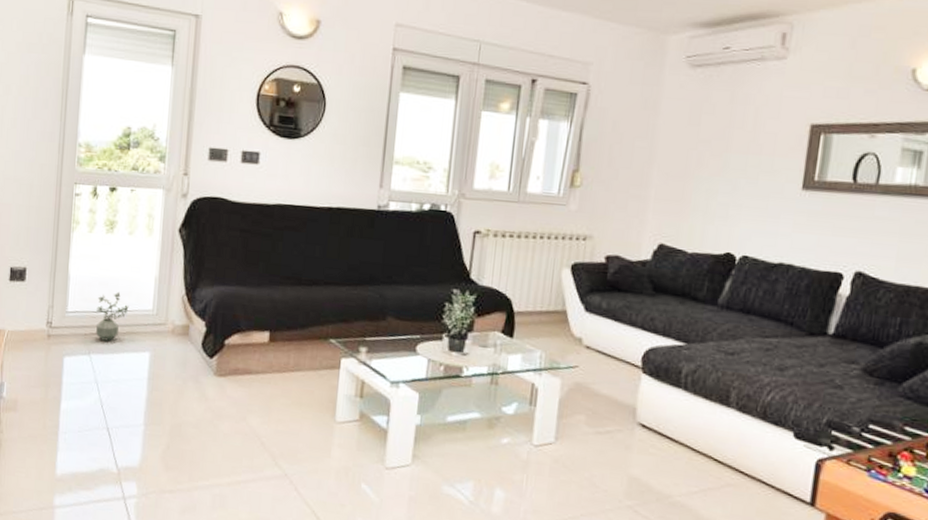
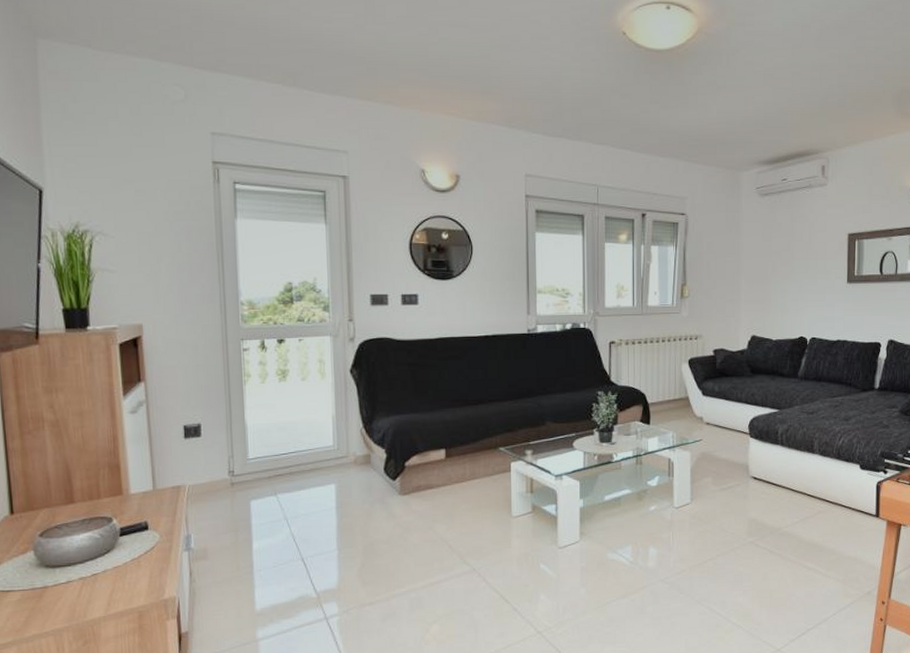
potted plant: present [96,291,129,342] -> none [277,433,310,480]

